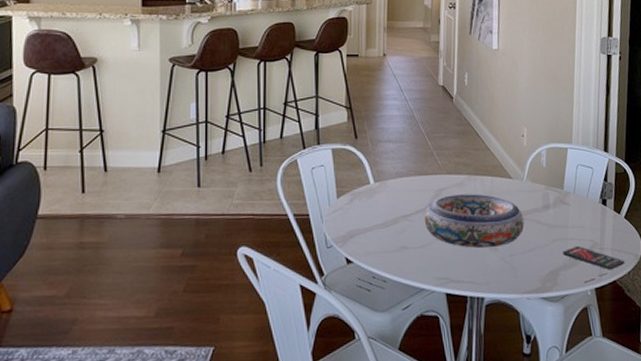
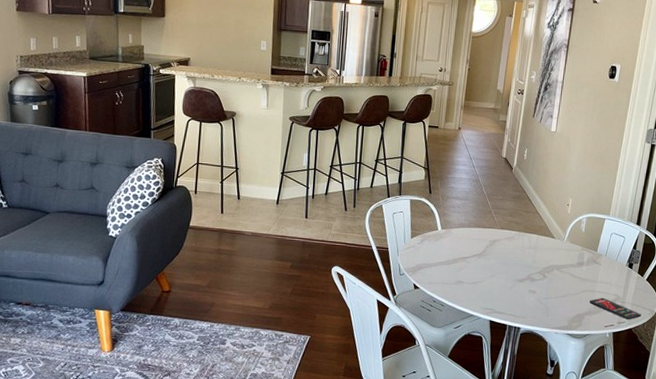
bowl: present [424,194,524,248] -> none [478,245,561,291]

